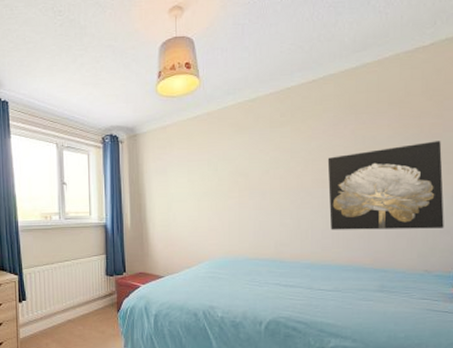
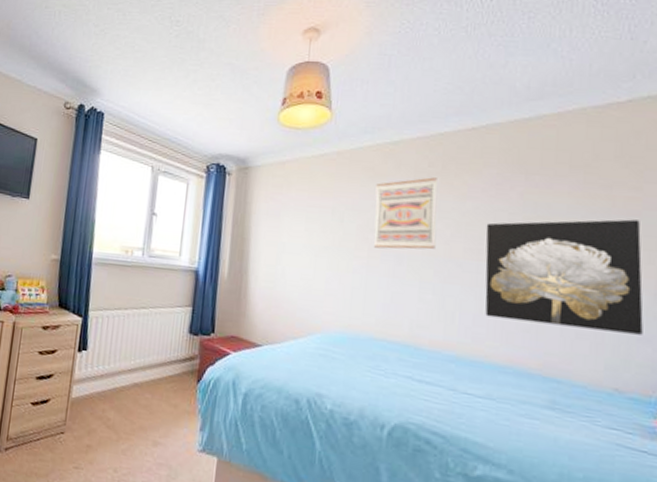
wall art: none [241,125,290,188] -> present [373,177,438,250]

